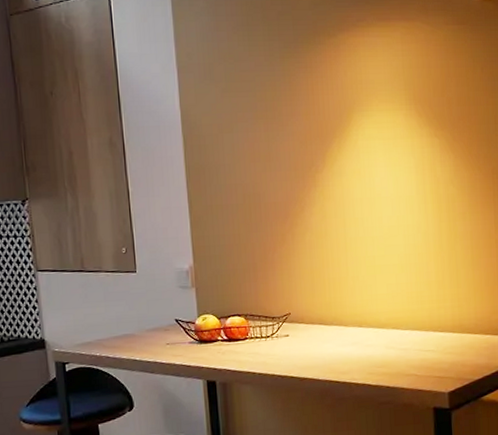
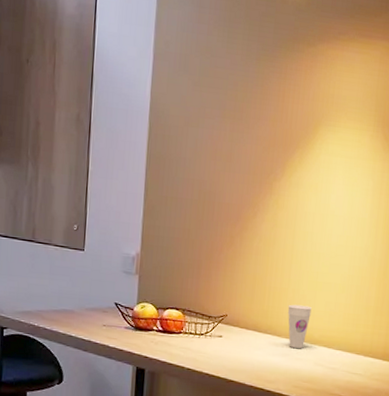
cup: none [350,291,374,336] -> present [288,304,312,349]

